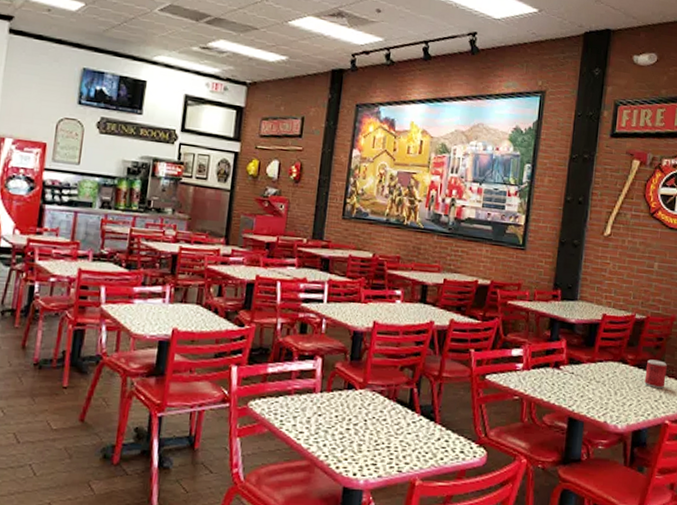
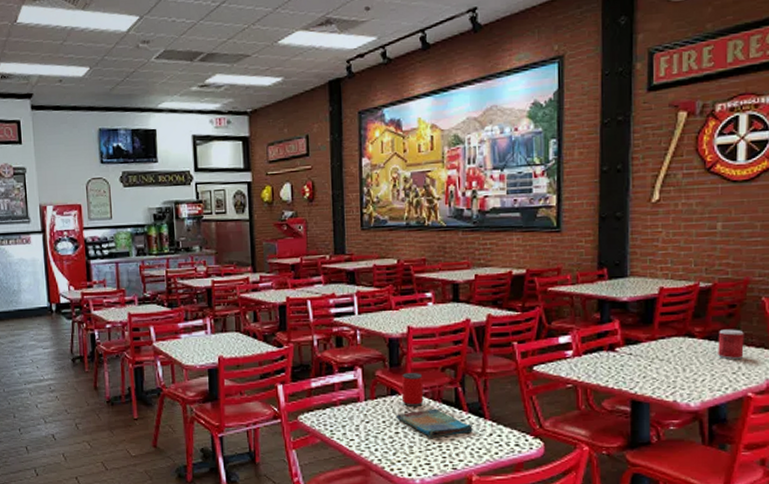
dish towel: none [350,407,424,438] -> present [397,408,474,438]
beverage can: none [357,367,382,404] -> present [401,372,424,407]

